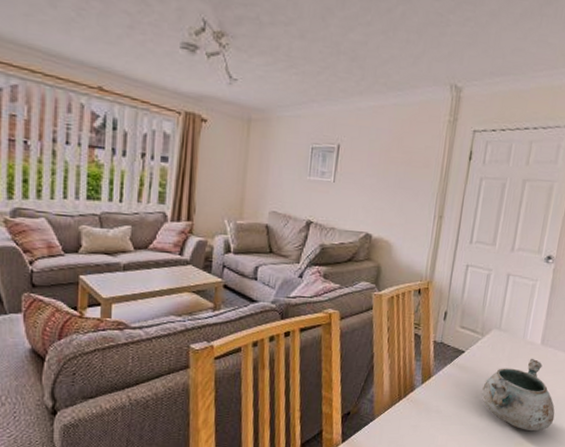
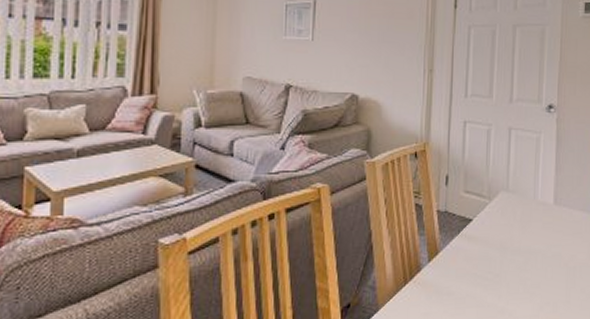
decorative bowl: present [482,358,555,432] -> none [496,220,579,307]

